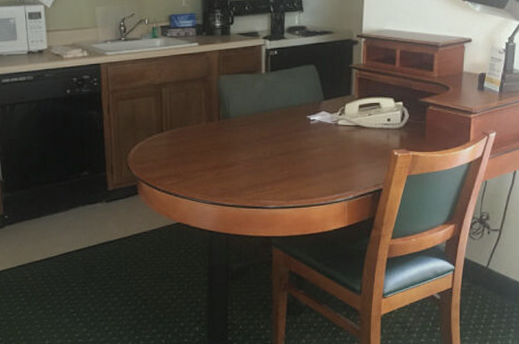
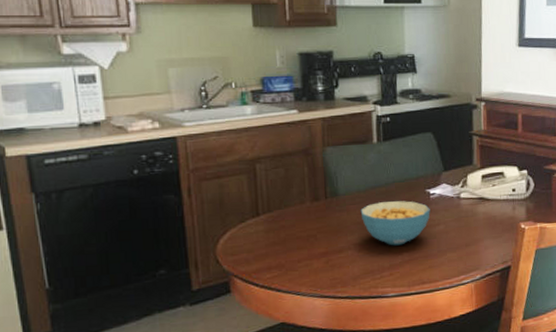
cereal bowl: none [248,125,310,164] -> present [360,201,430,246]

